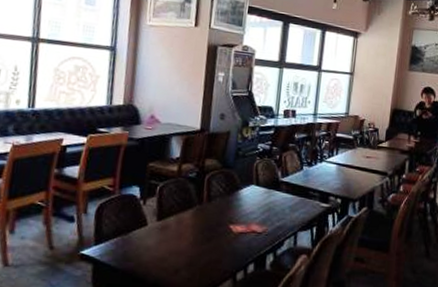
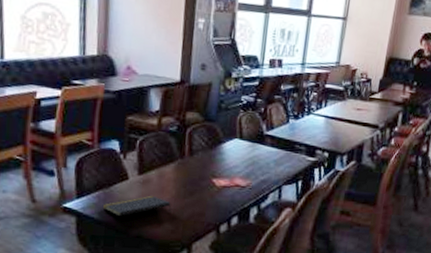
notepad: none [120,241,189,264] -> present [102,195,172,217]

